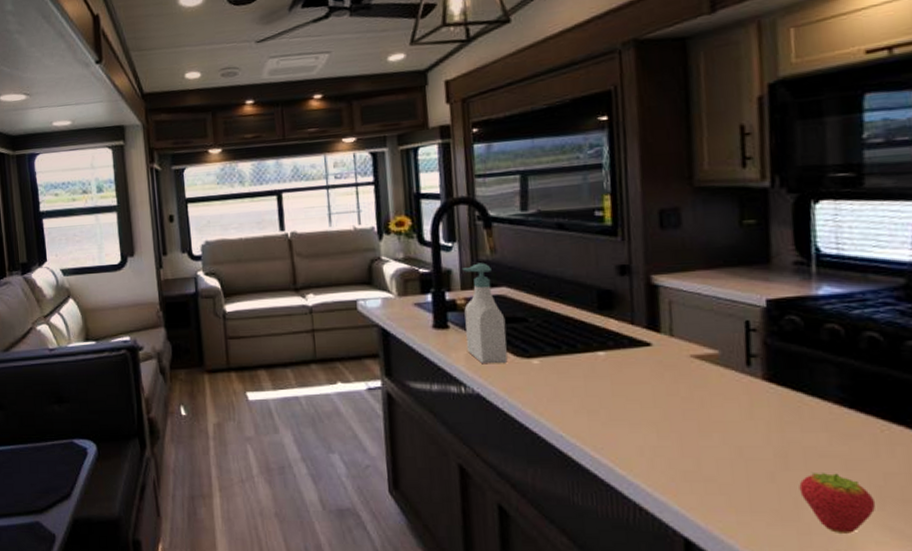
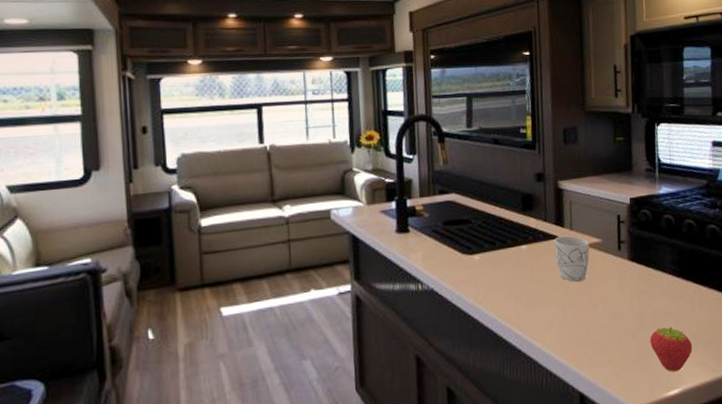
soap bottle: present [462,262,508,363] -> none [421,172,456,262]
mug: none [646,343,700,401] -> present [554,236,590,282]

